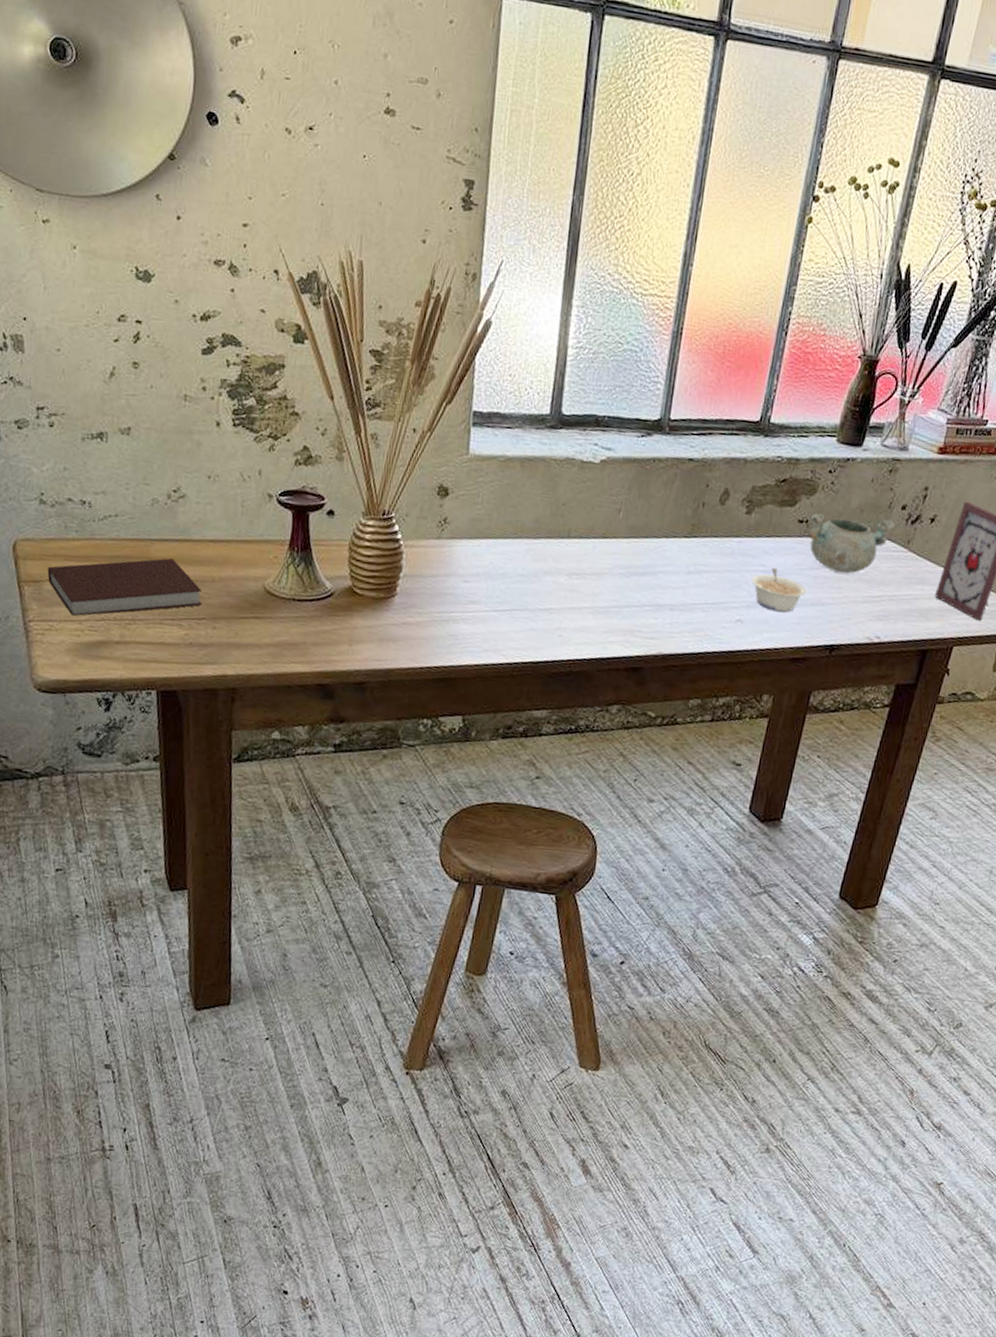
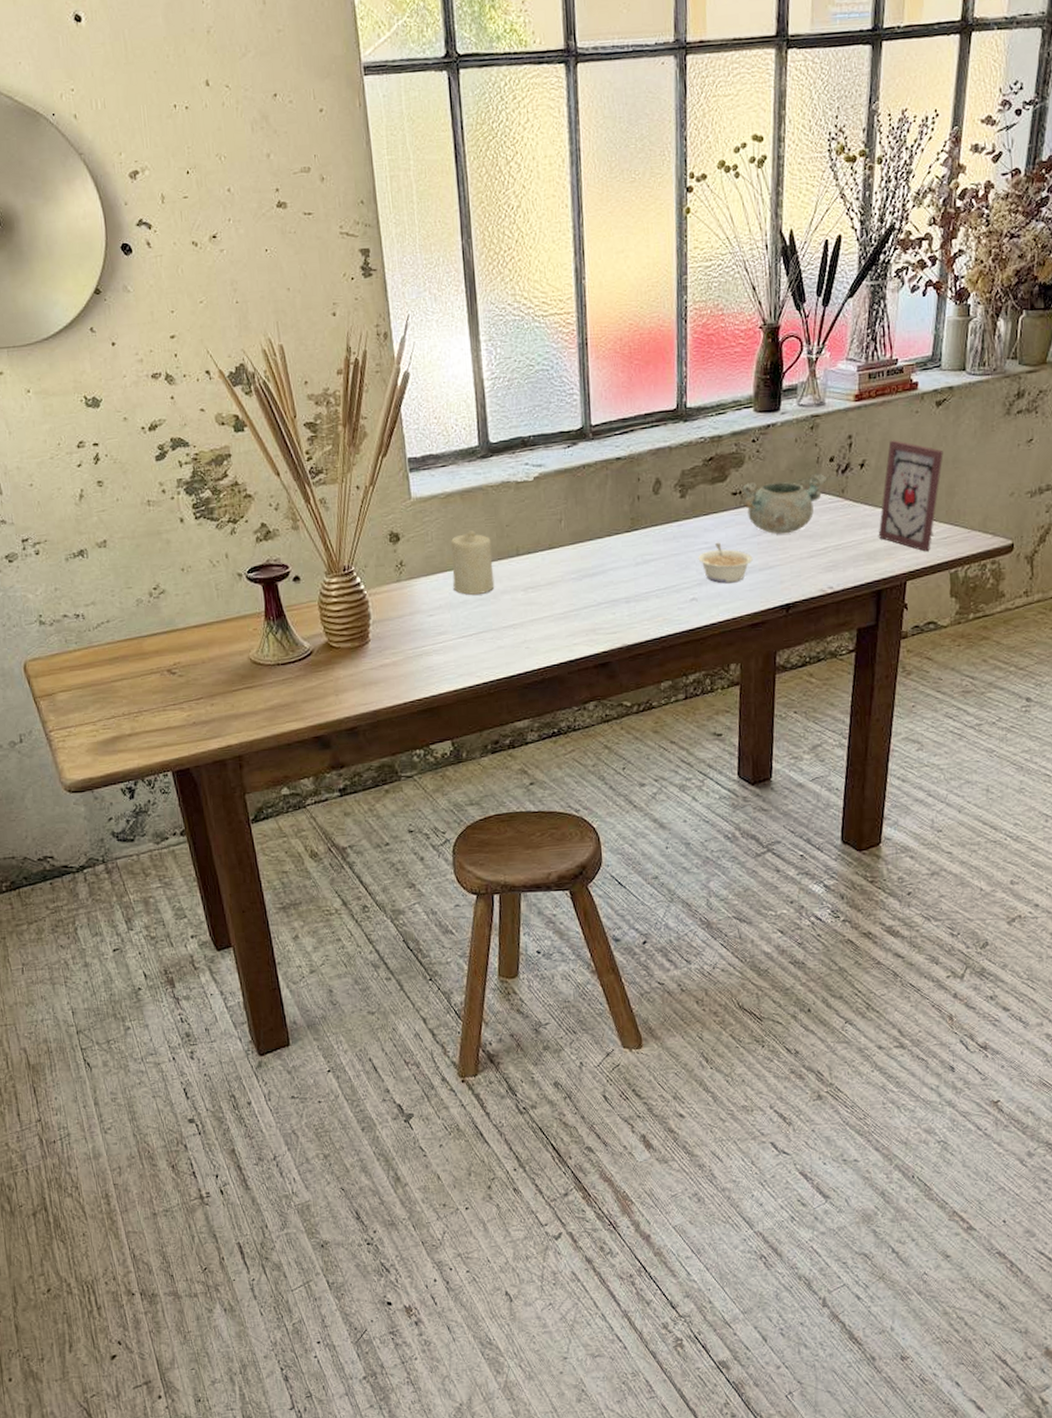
notebook: present [47,558,203,616] -> none [57,650,198,719]
candle: none [495,501,544,570] -> present [450,530,495,596]

